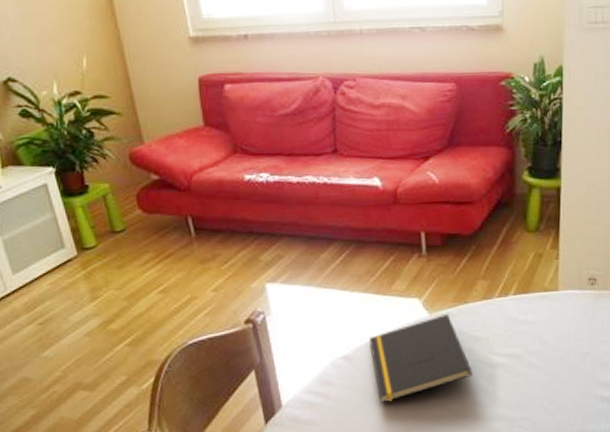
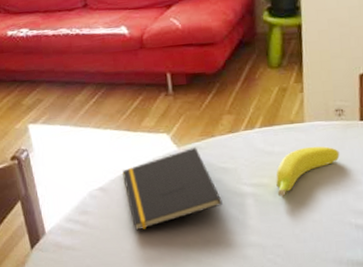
banana: none [527,315,590,367] -> present [276,146,340,196]

